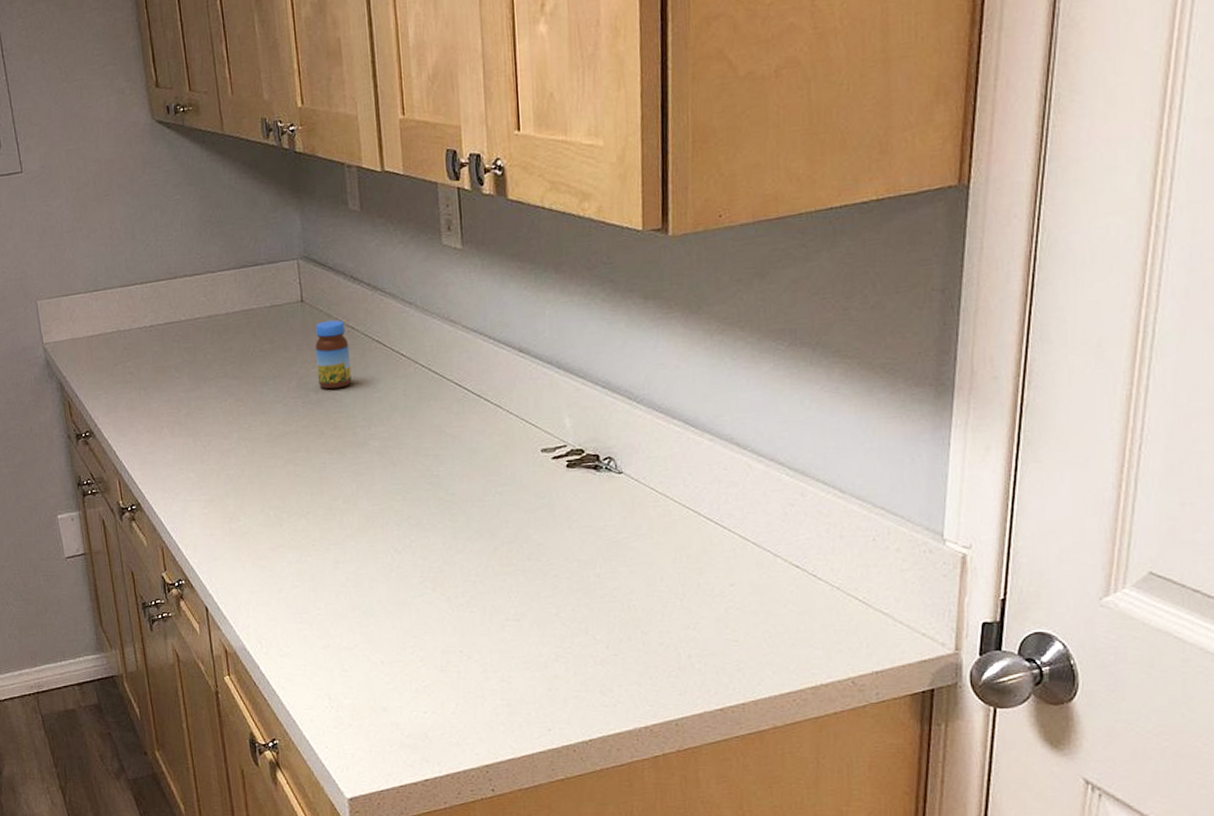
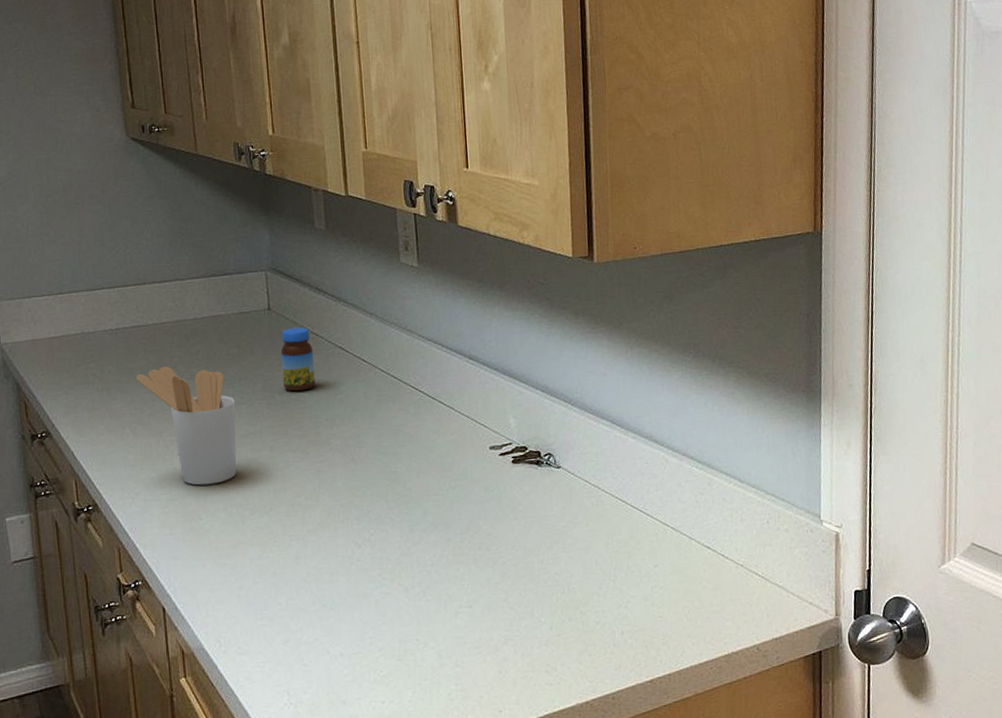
utensil holder: none [172,364,274,487] -> present [136,366,237,486]

